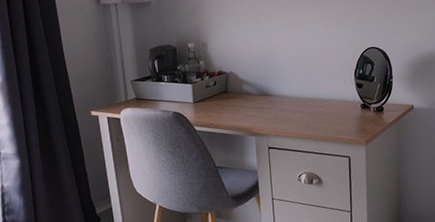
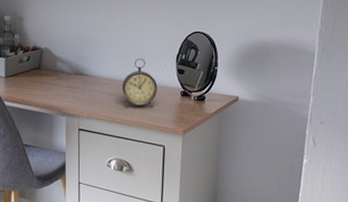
alarm clock: none [306,75,340,123] -> present [122,58,158,108]

